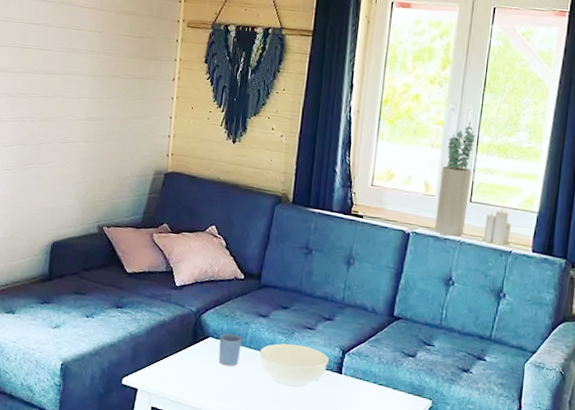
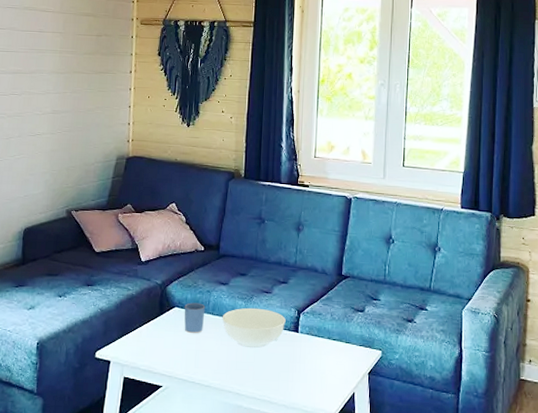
vase: present [434,122,476,237] -> none [373,95,404,199]
candle: present [483,209,511,246] -> none [417,171,442,205]

